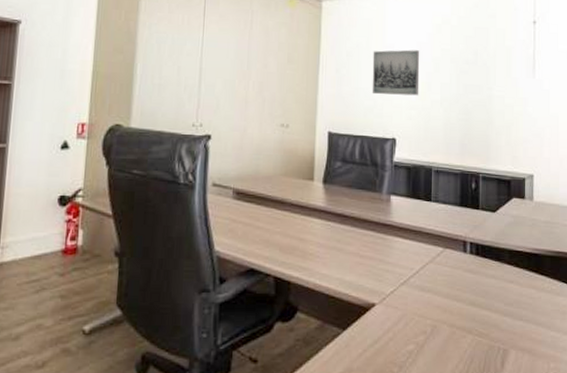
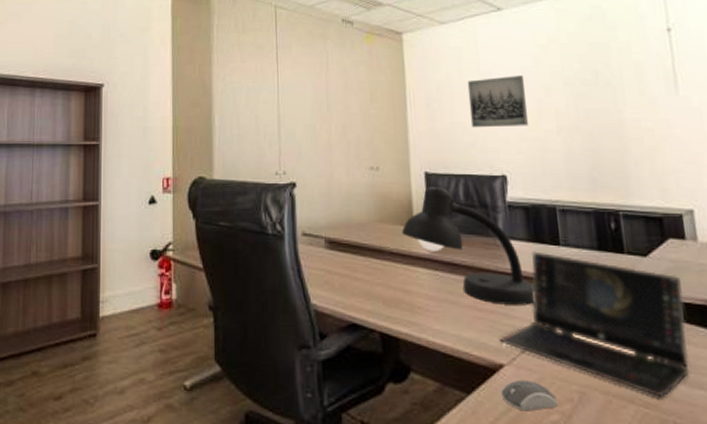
desk lamp: none [302,144,407,252] -> present [401,186,535,305]
computer mouse: none [370,316,415,343] -> present [500,379,558,411]
laptop computer: none [374,206,518,328] -> present [499,251,690,398]

